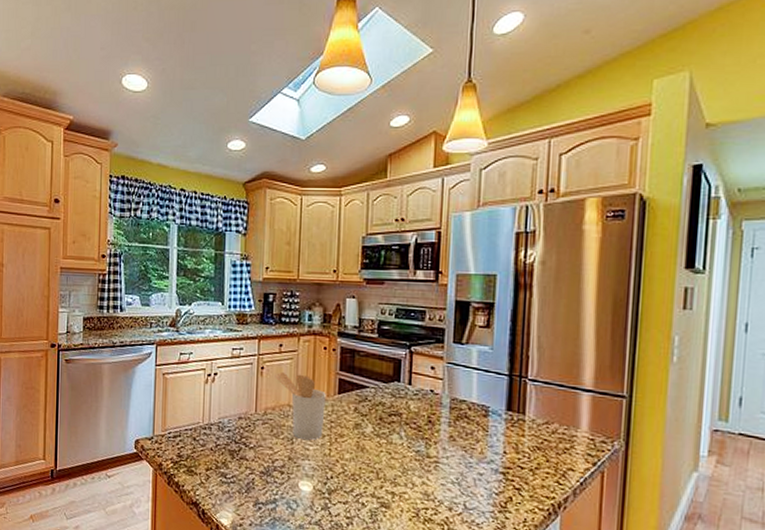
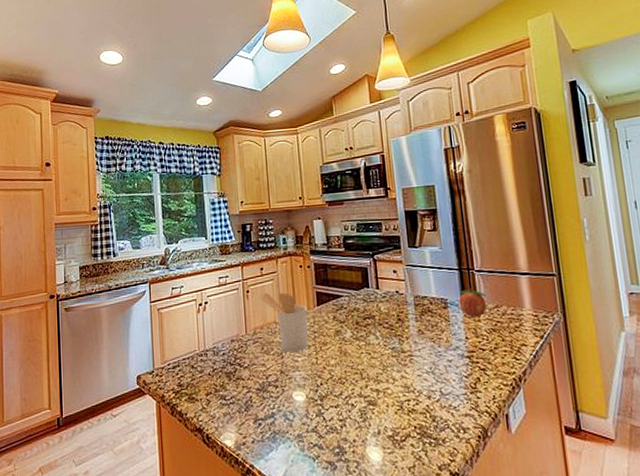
fruit: none [502,398,536,431] -> present [458,288,487,317]

